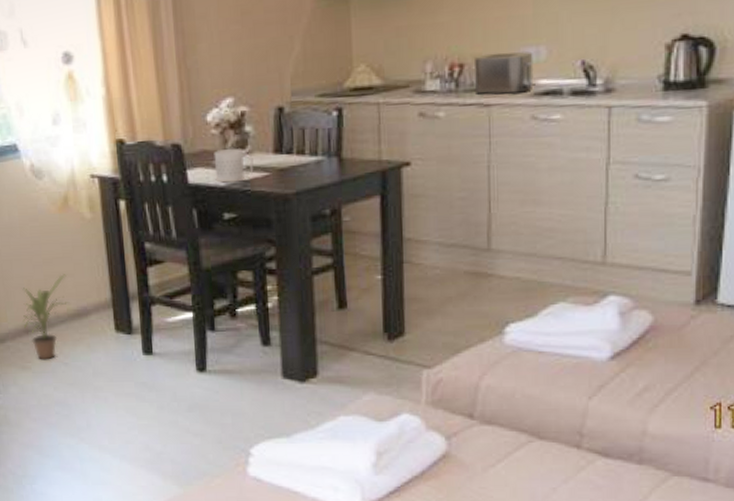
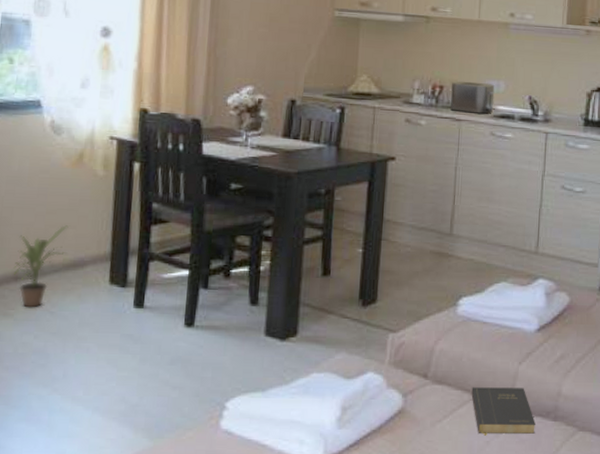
mug: present [213,149,254,183] -> none [228,129,264,158]
book: none [529,427,614,482] -> present [471,387,535,436]

